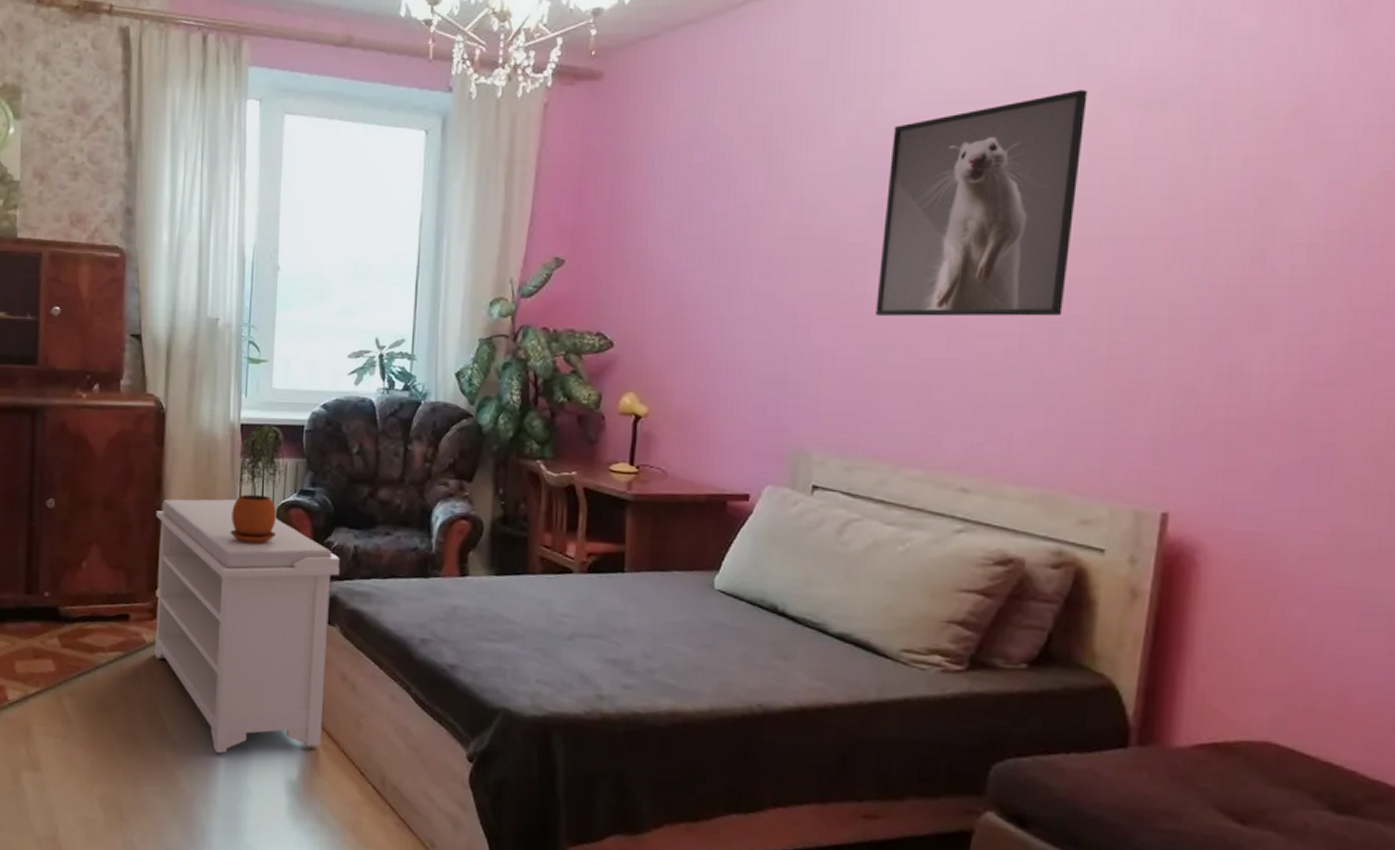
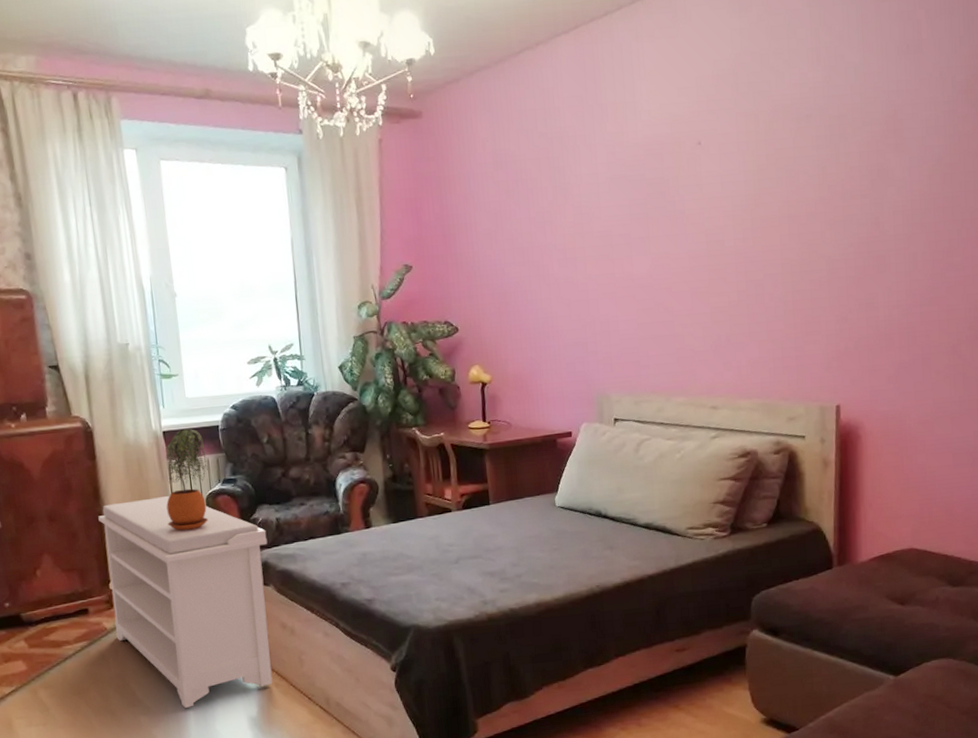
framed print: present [875,89,1088,317] -> none [637,109,762,287]

